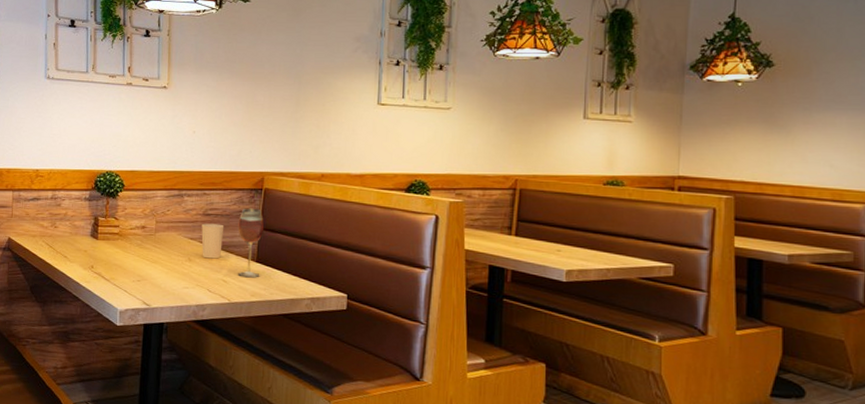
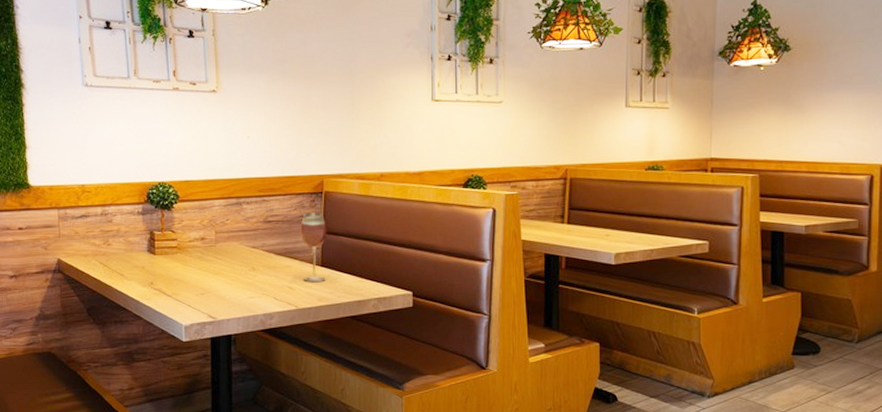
cup: present [201,223,225,259] -> none [263,230,287,266]

